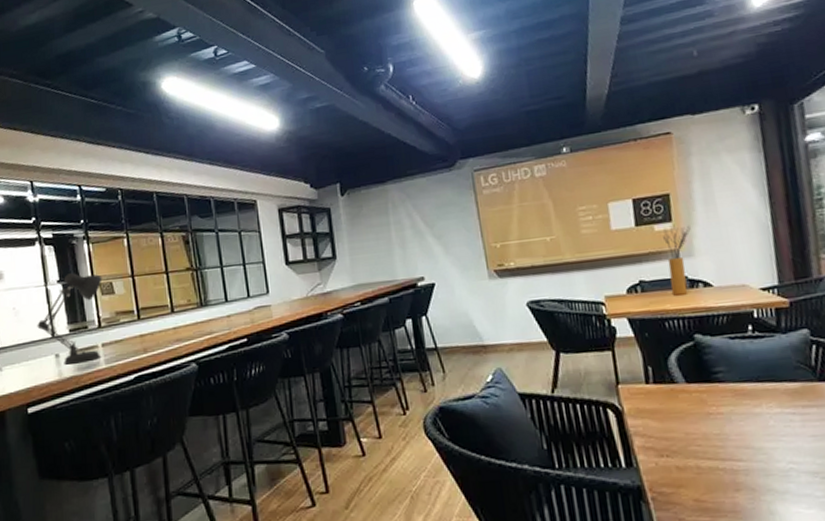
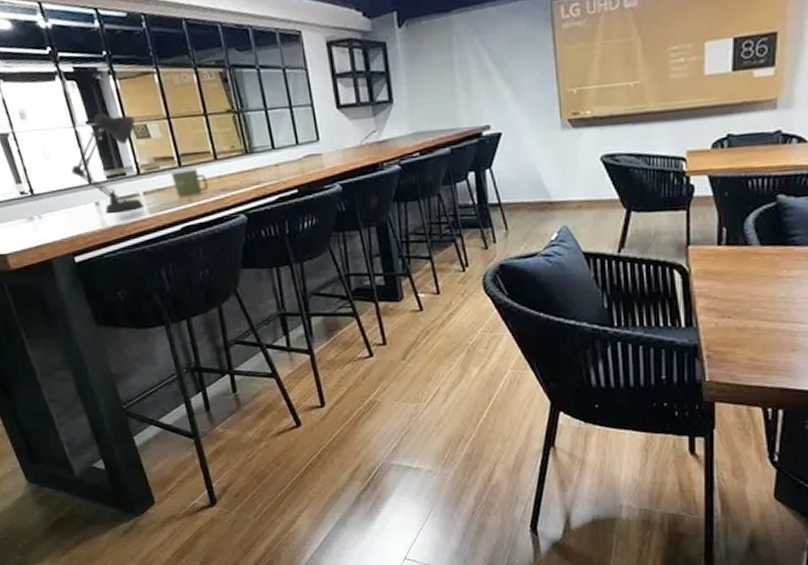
mug: none [129,321,164,350] -> present [170,169,208,199]
vase: present [663,225,691,297] -> none [760,70,795,153]

